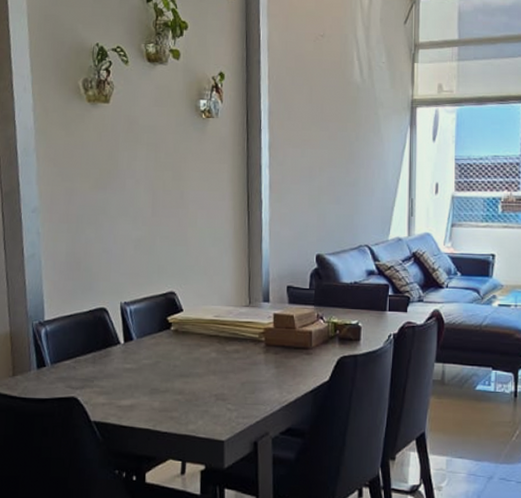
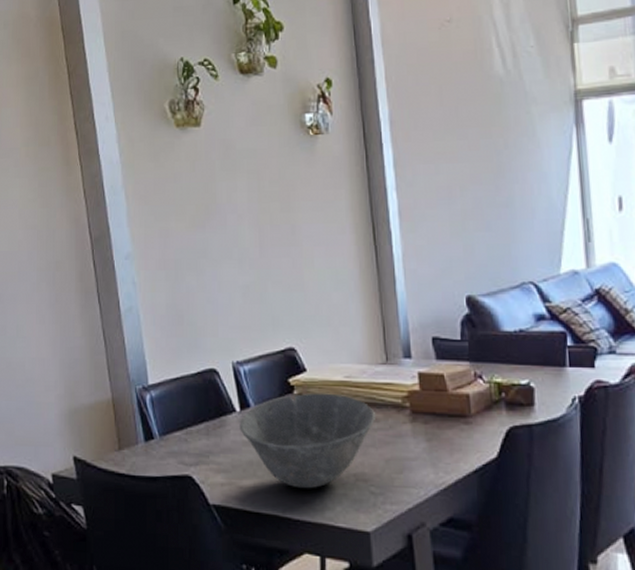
bowl: none [122,329,236,407] -> present [239,393,375,489]

